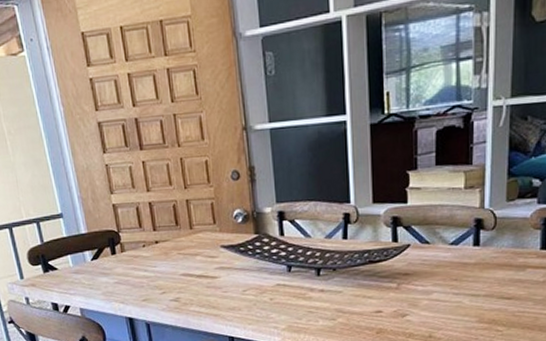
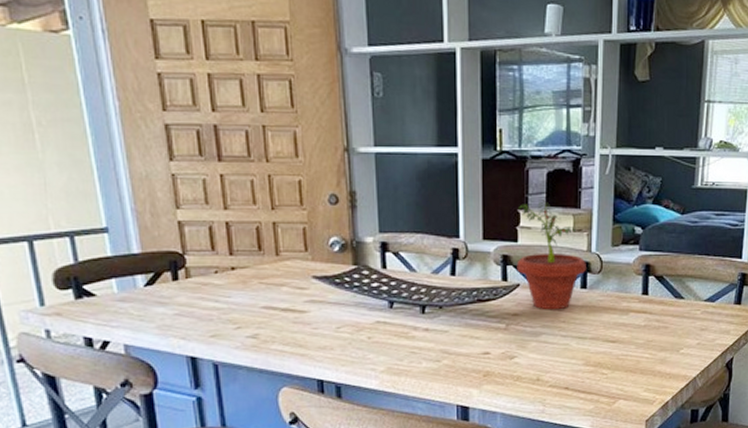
potted plant: none [406,159,479,269] -> present [516,199,586,310]

